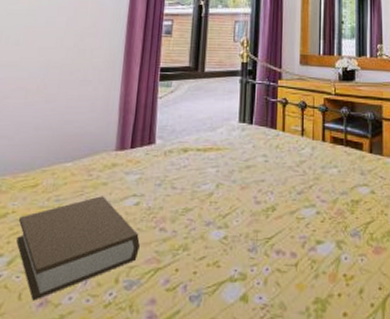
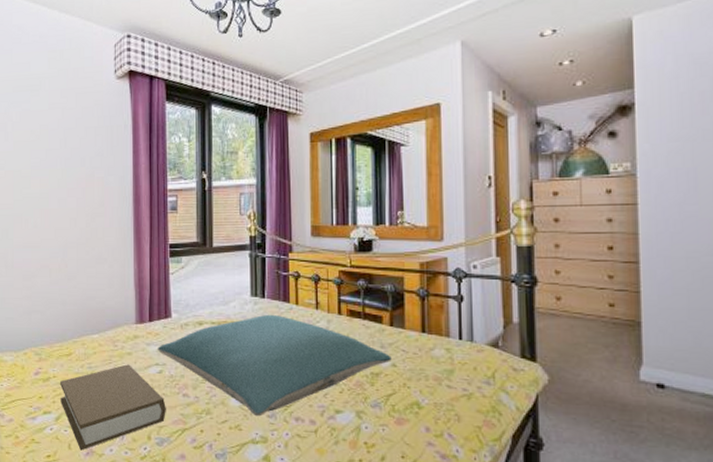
pillow: none [137,140,371,251] -> present [158,314,392,417]

